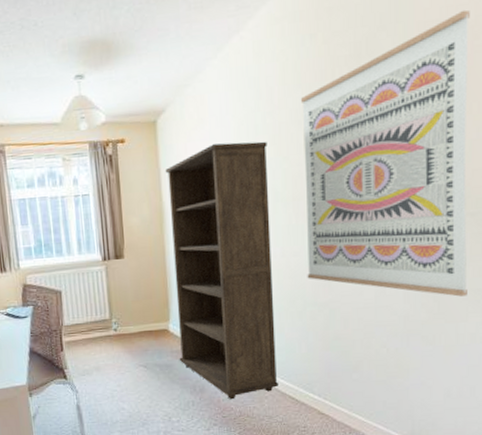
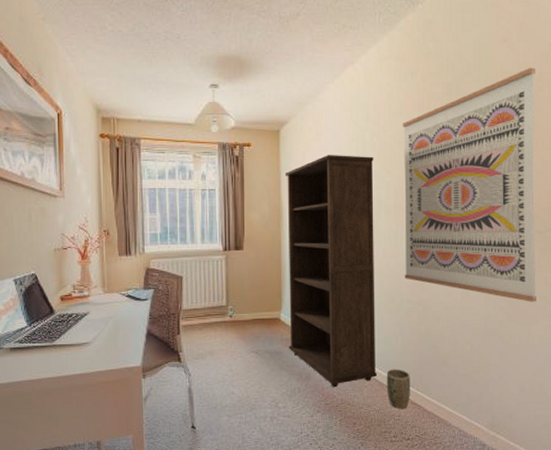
plant pot: none [289,377,317,419] -> present [386,369,410,408]

